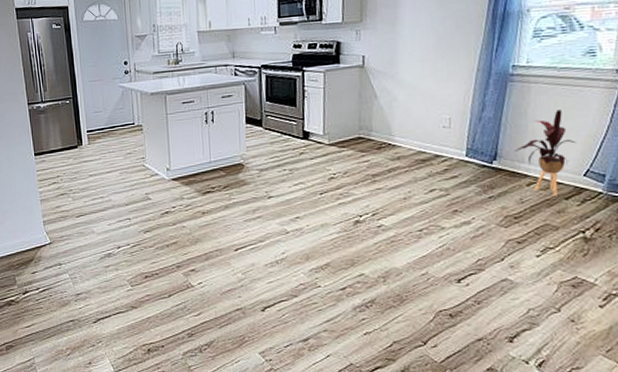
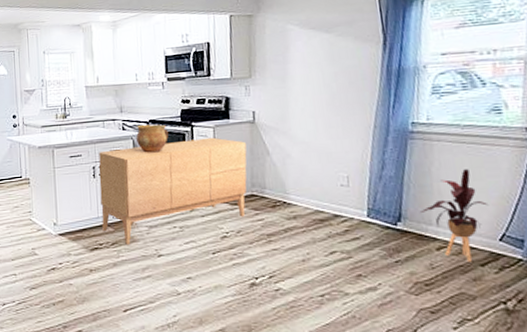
sideboard: none [211,82,356,187] -> present [99,137,247,244]
ceramic pot: none [248,69,280,98] -> present [136,124,168,153]

